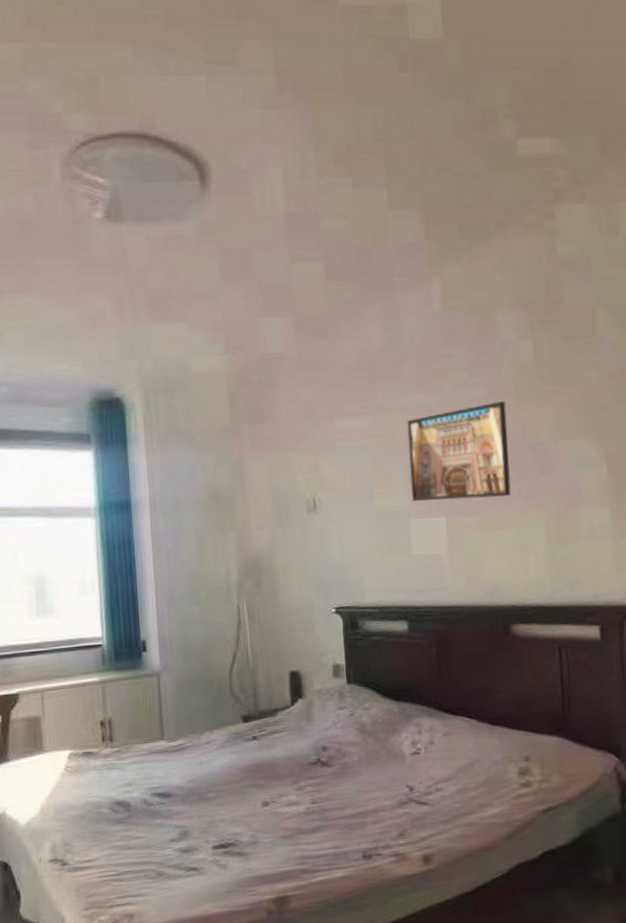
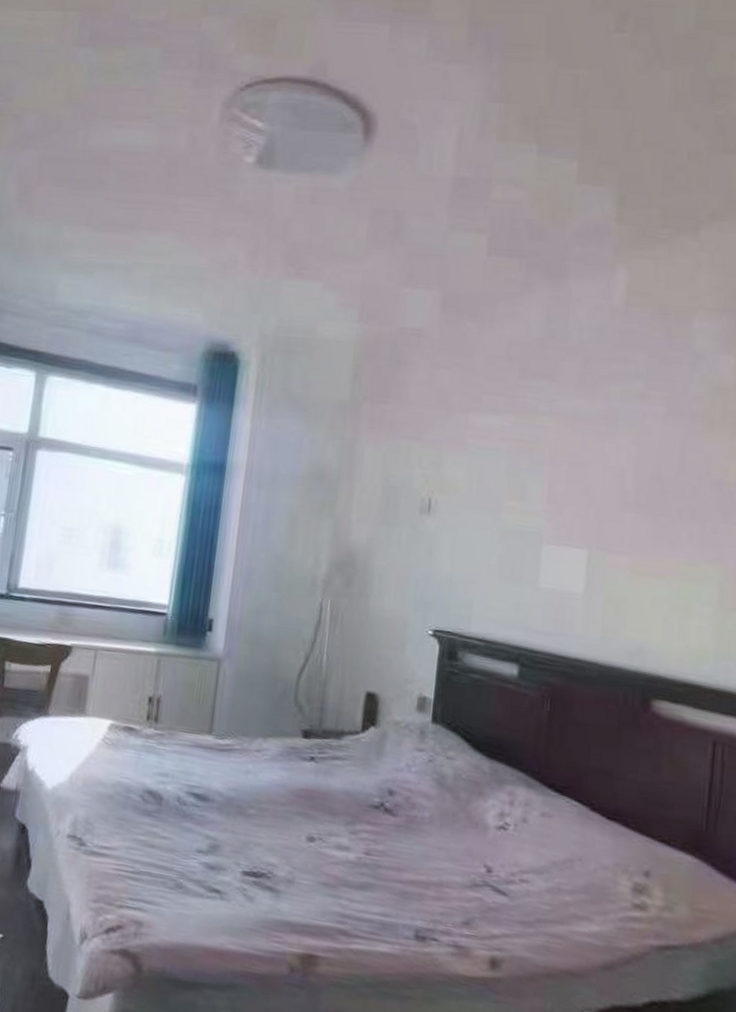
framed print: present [407,401,511,501] -> none [549,423,689,540]

